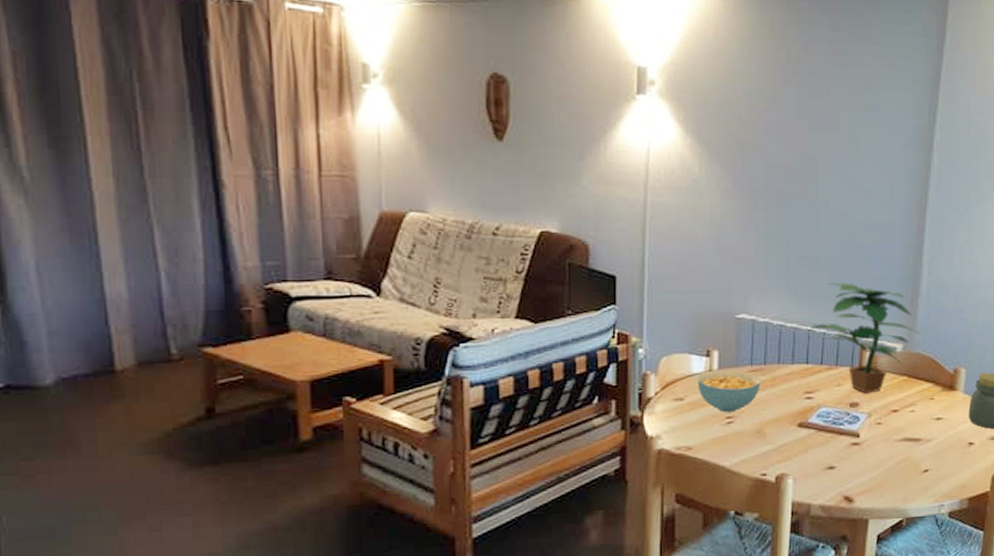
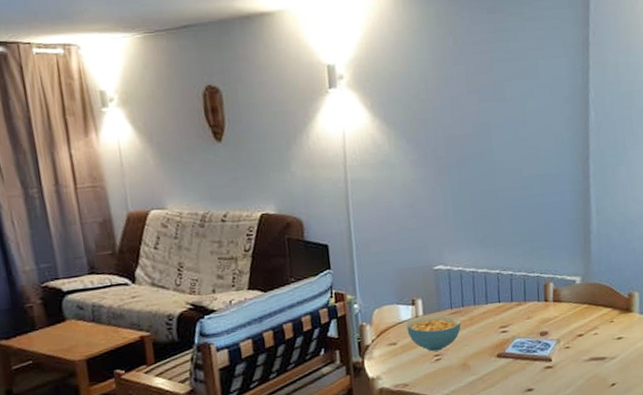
potted plant: present [809,283,921,394] -> none [498,229,596,323]

